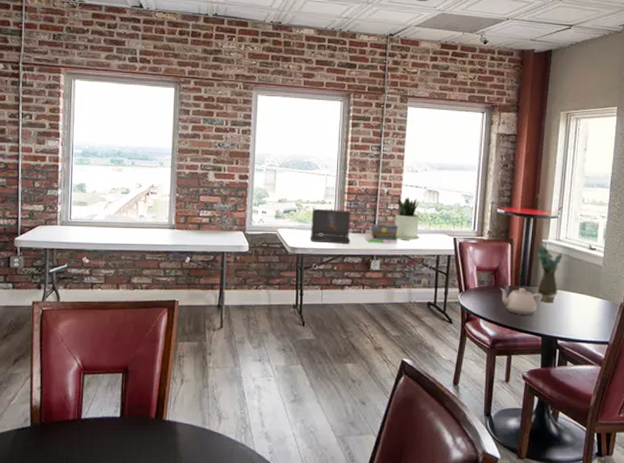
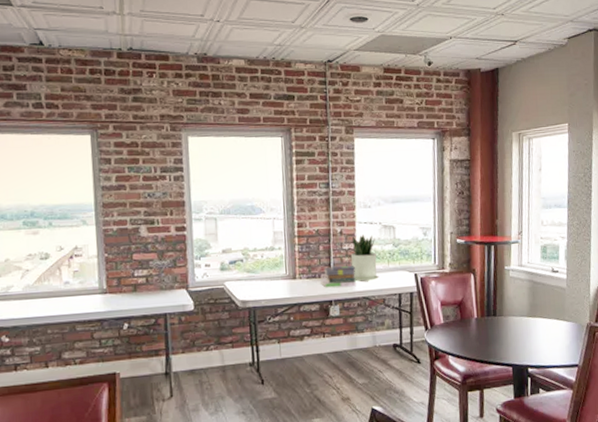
laptop computer: present [310,208,351,244] -> none [260,255,306,293]
teapot: present [499,288,542,315] -> none [465,318,509,347]
vase: present [536,244,563,302] -> none [499,272,527,331]

